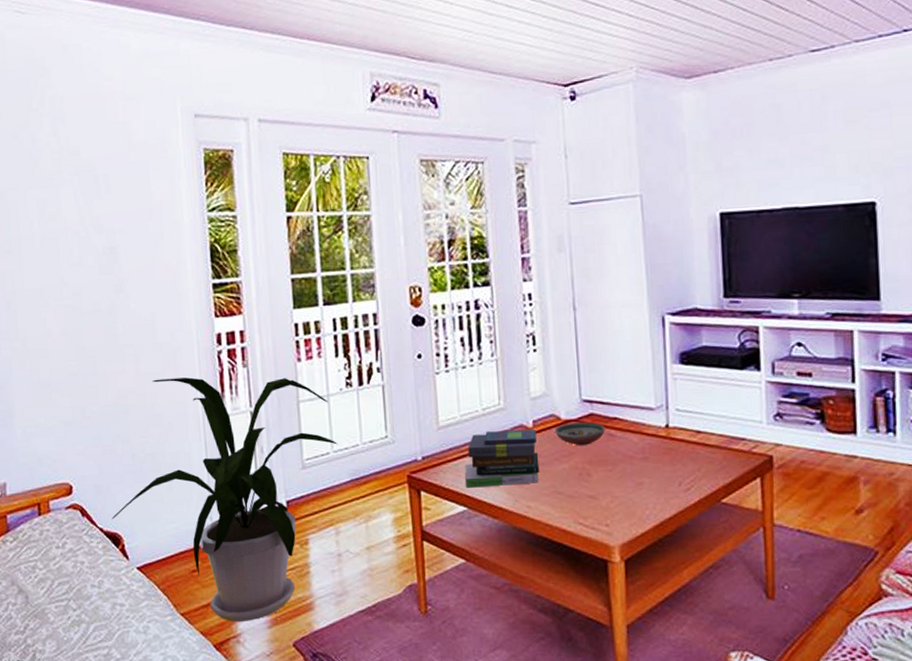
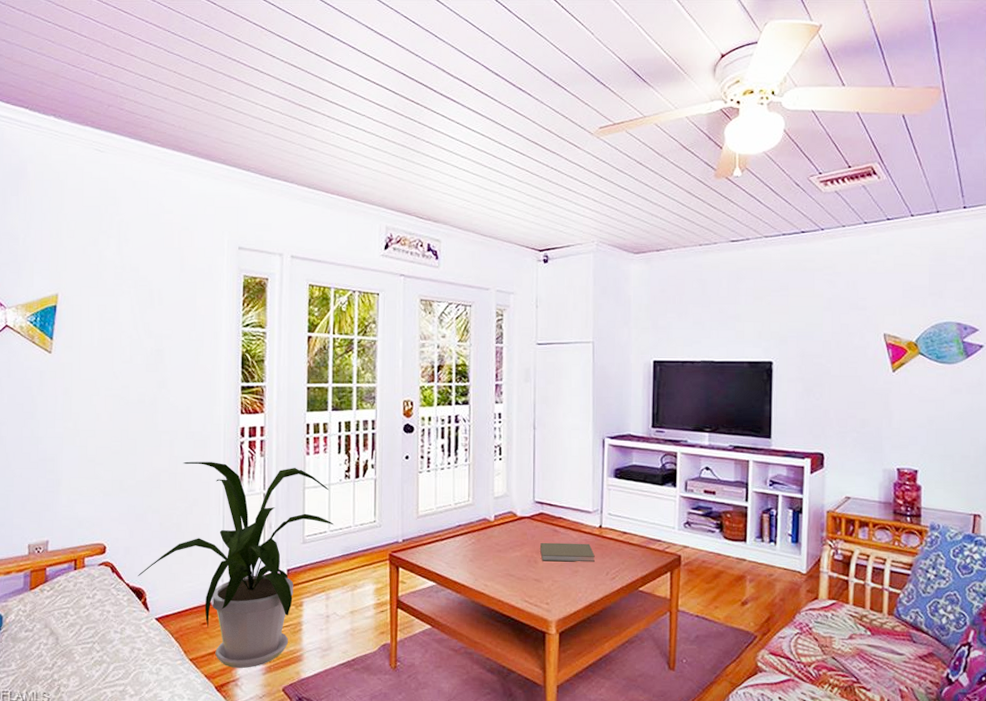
books: present [465,430,540,488] -> none [436,522,497,568]
decorative bowl: present [554,421,605,445] -> none [511,519,551,538]
book: none [593,448,663,473] -> present [540,542,595,563]

